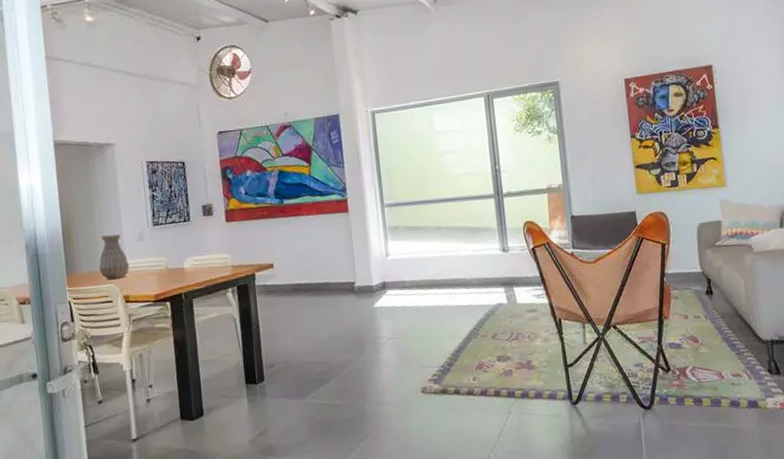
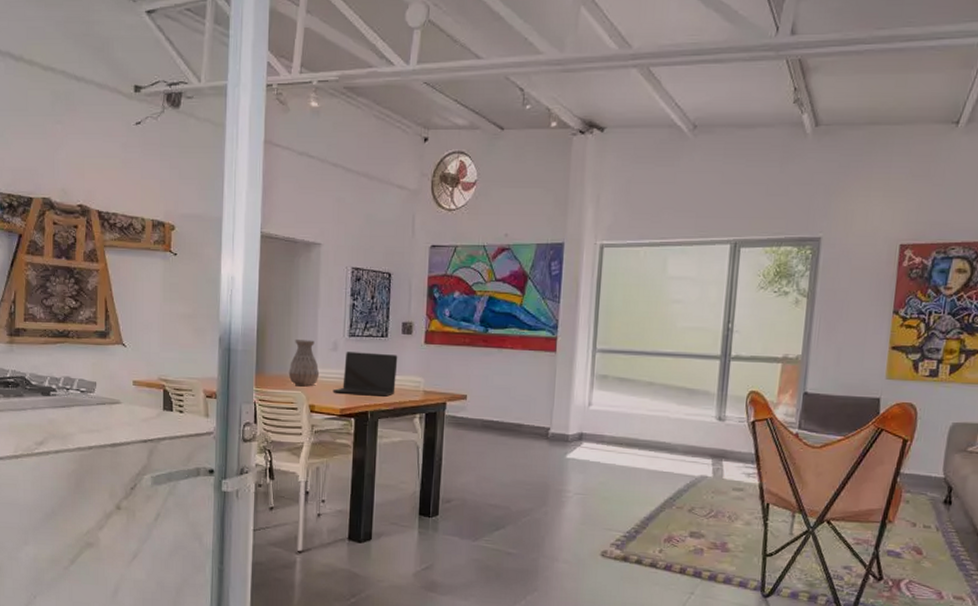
laptop: none [144,236,205,281] -> present [333,352,398,397]

